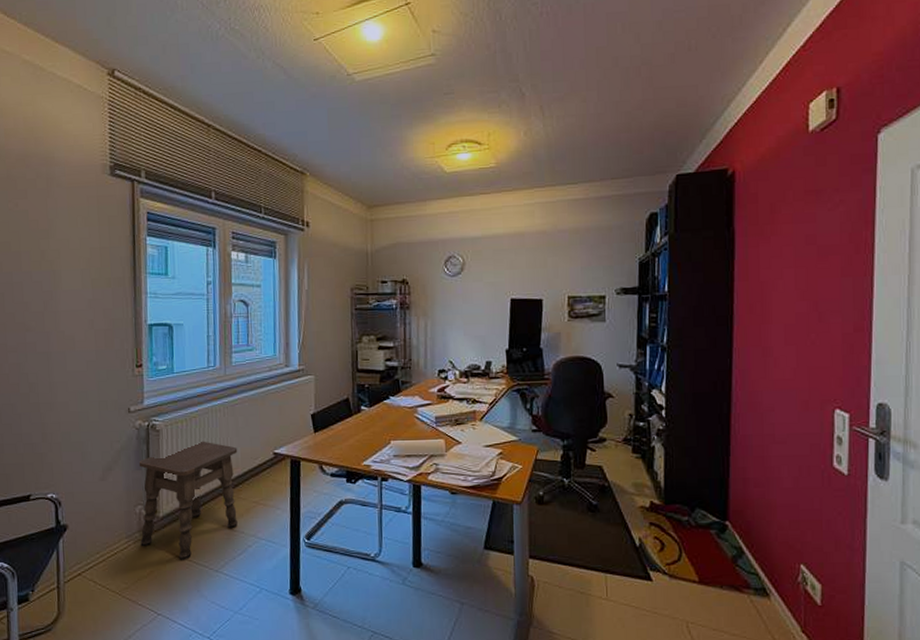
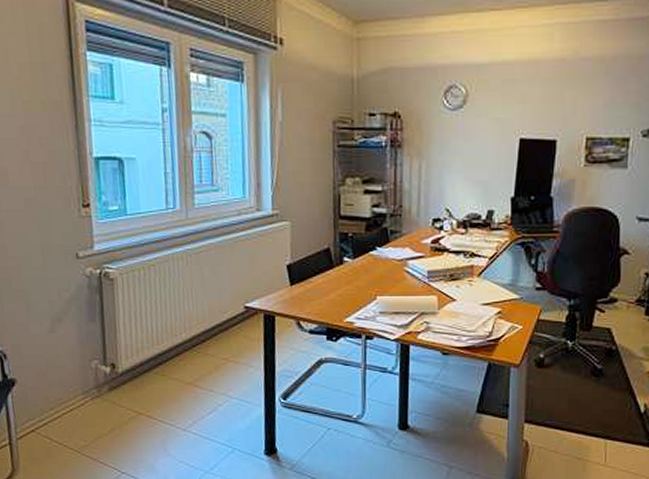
side table: present [138,441,238,560] -> none [92,291,206,418]

